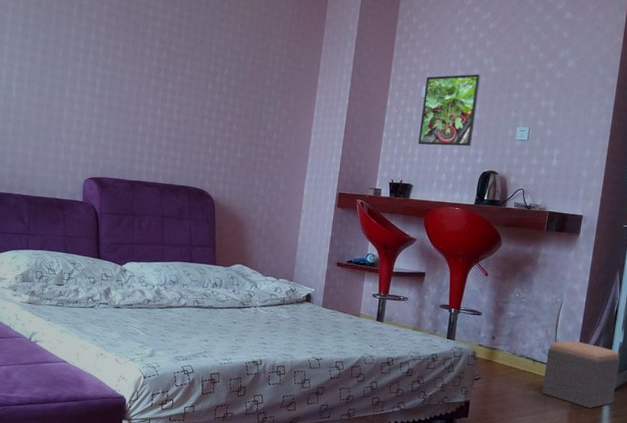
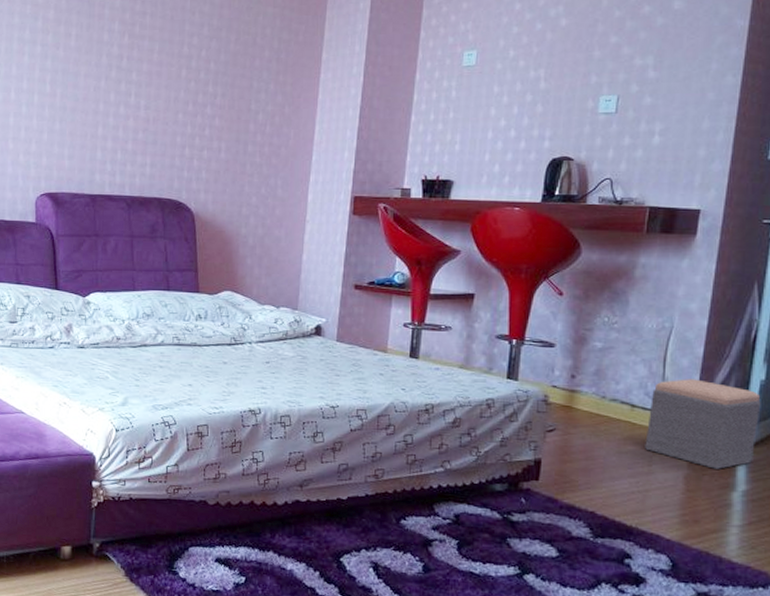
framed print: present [418,74,481,147] -> none [459,30,546,128]

